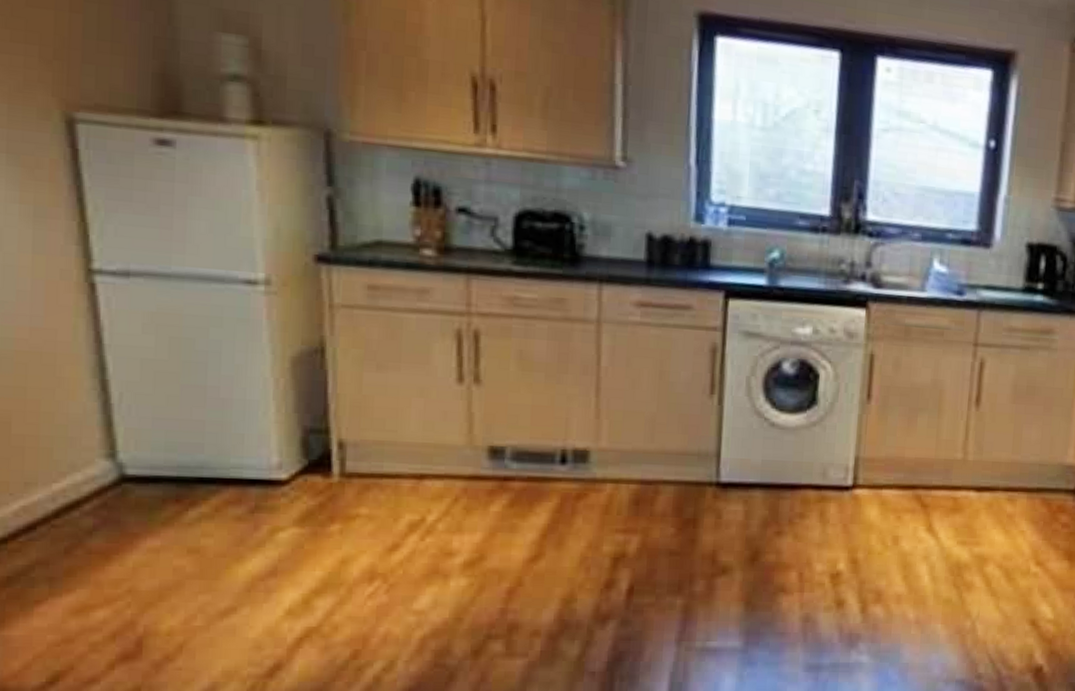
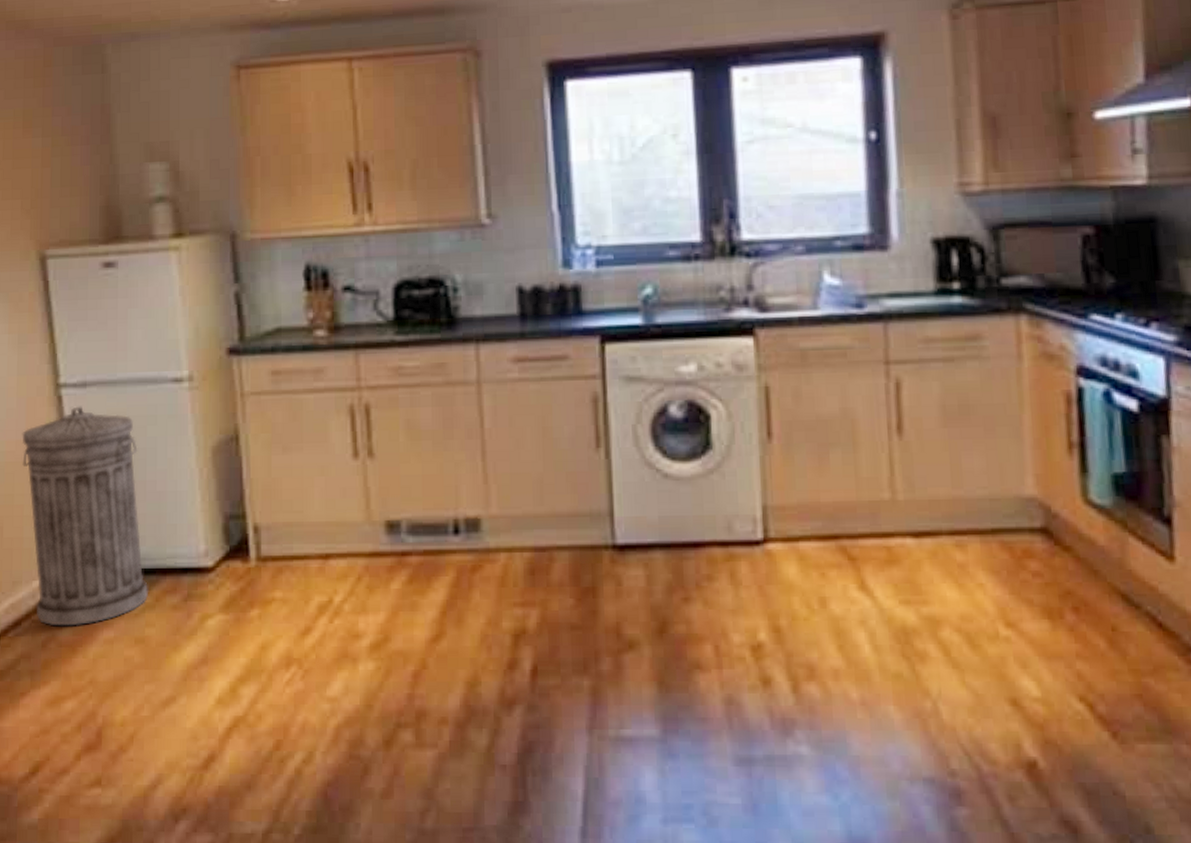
trash can: none [38,297,206,533] -> present [22,406,148,626]

